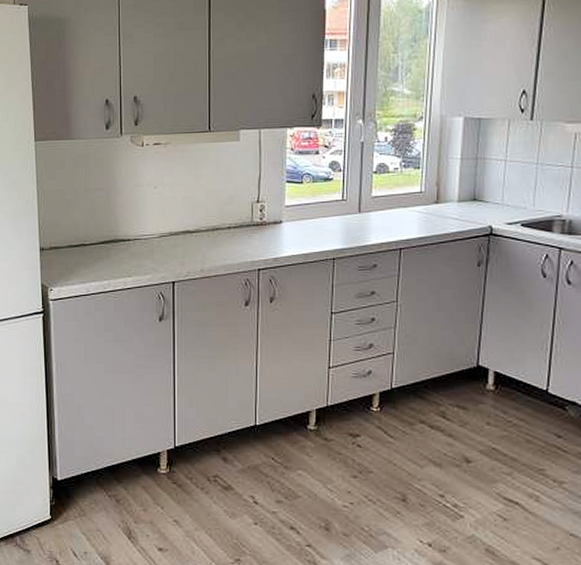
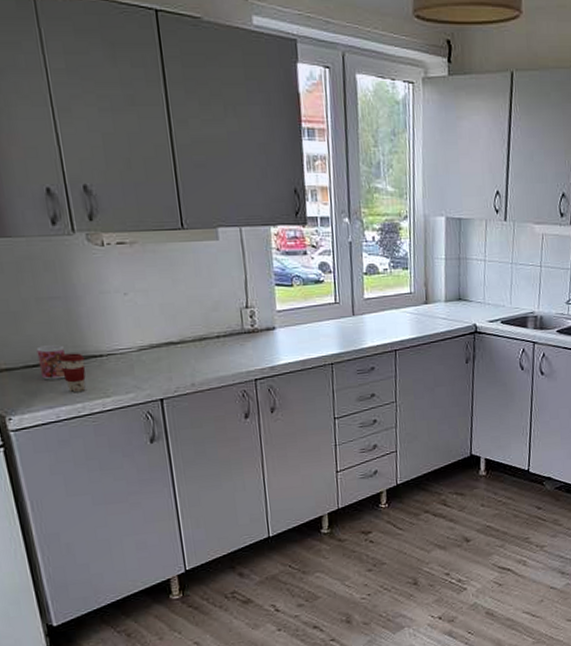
mug: none [79,229,100,259] -> present [36,345,65,380]
coffee cup: none [95,236,115,271] -> present [59,353,86,393]

